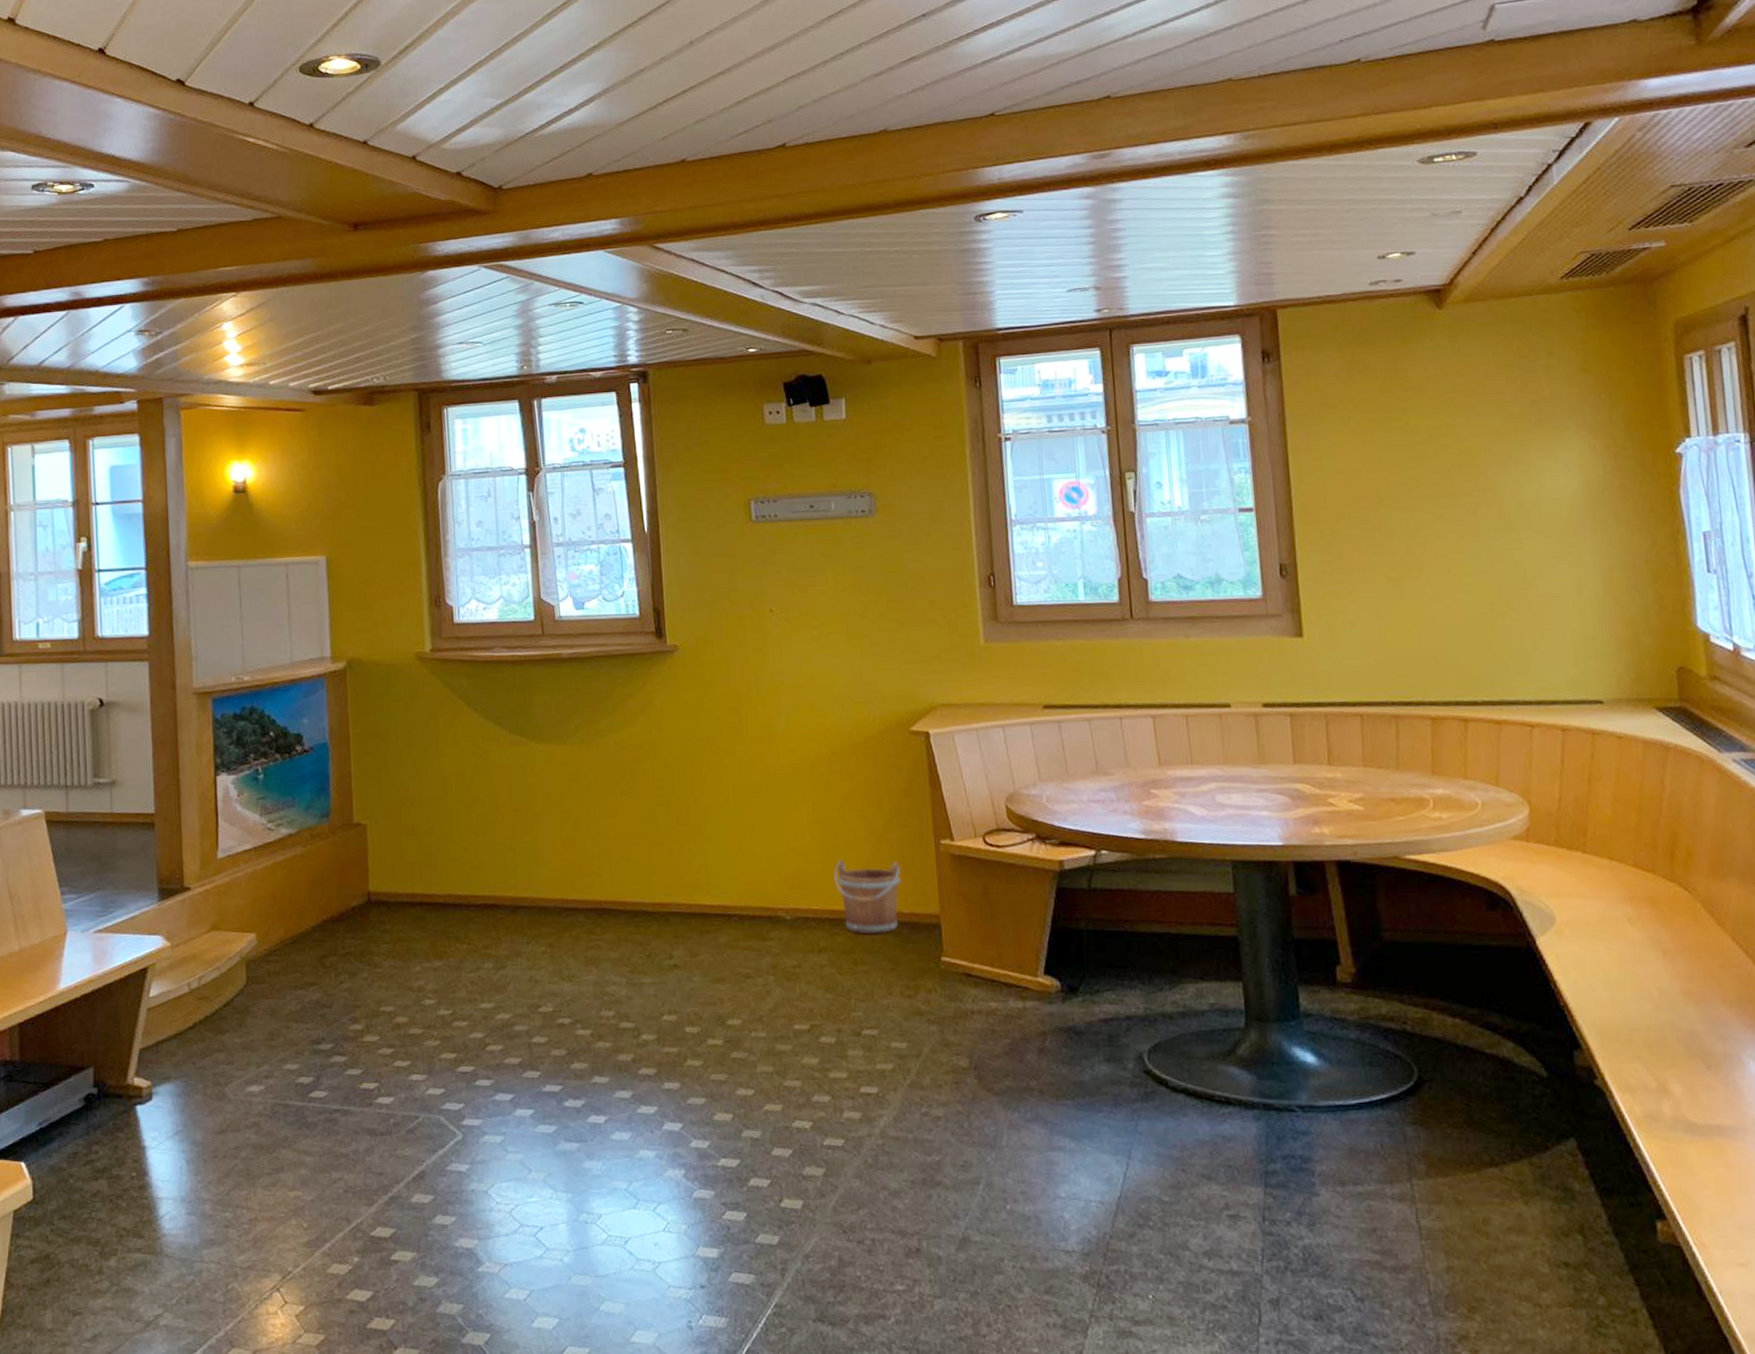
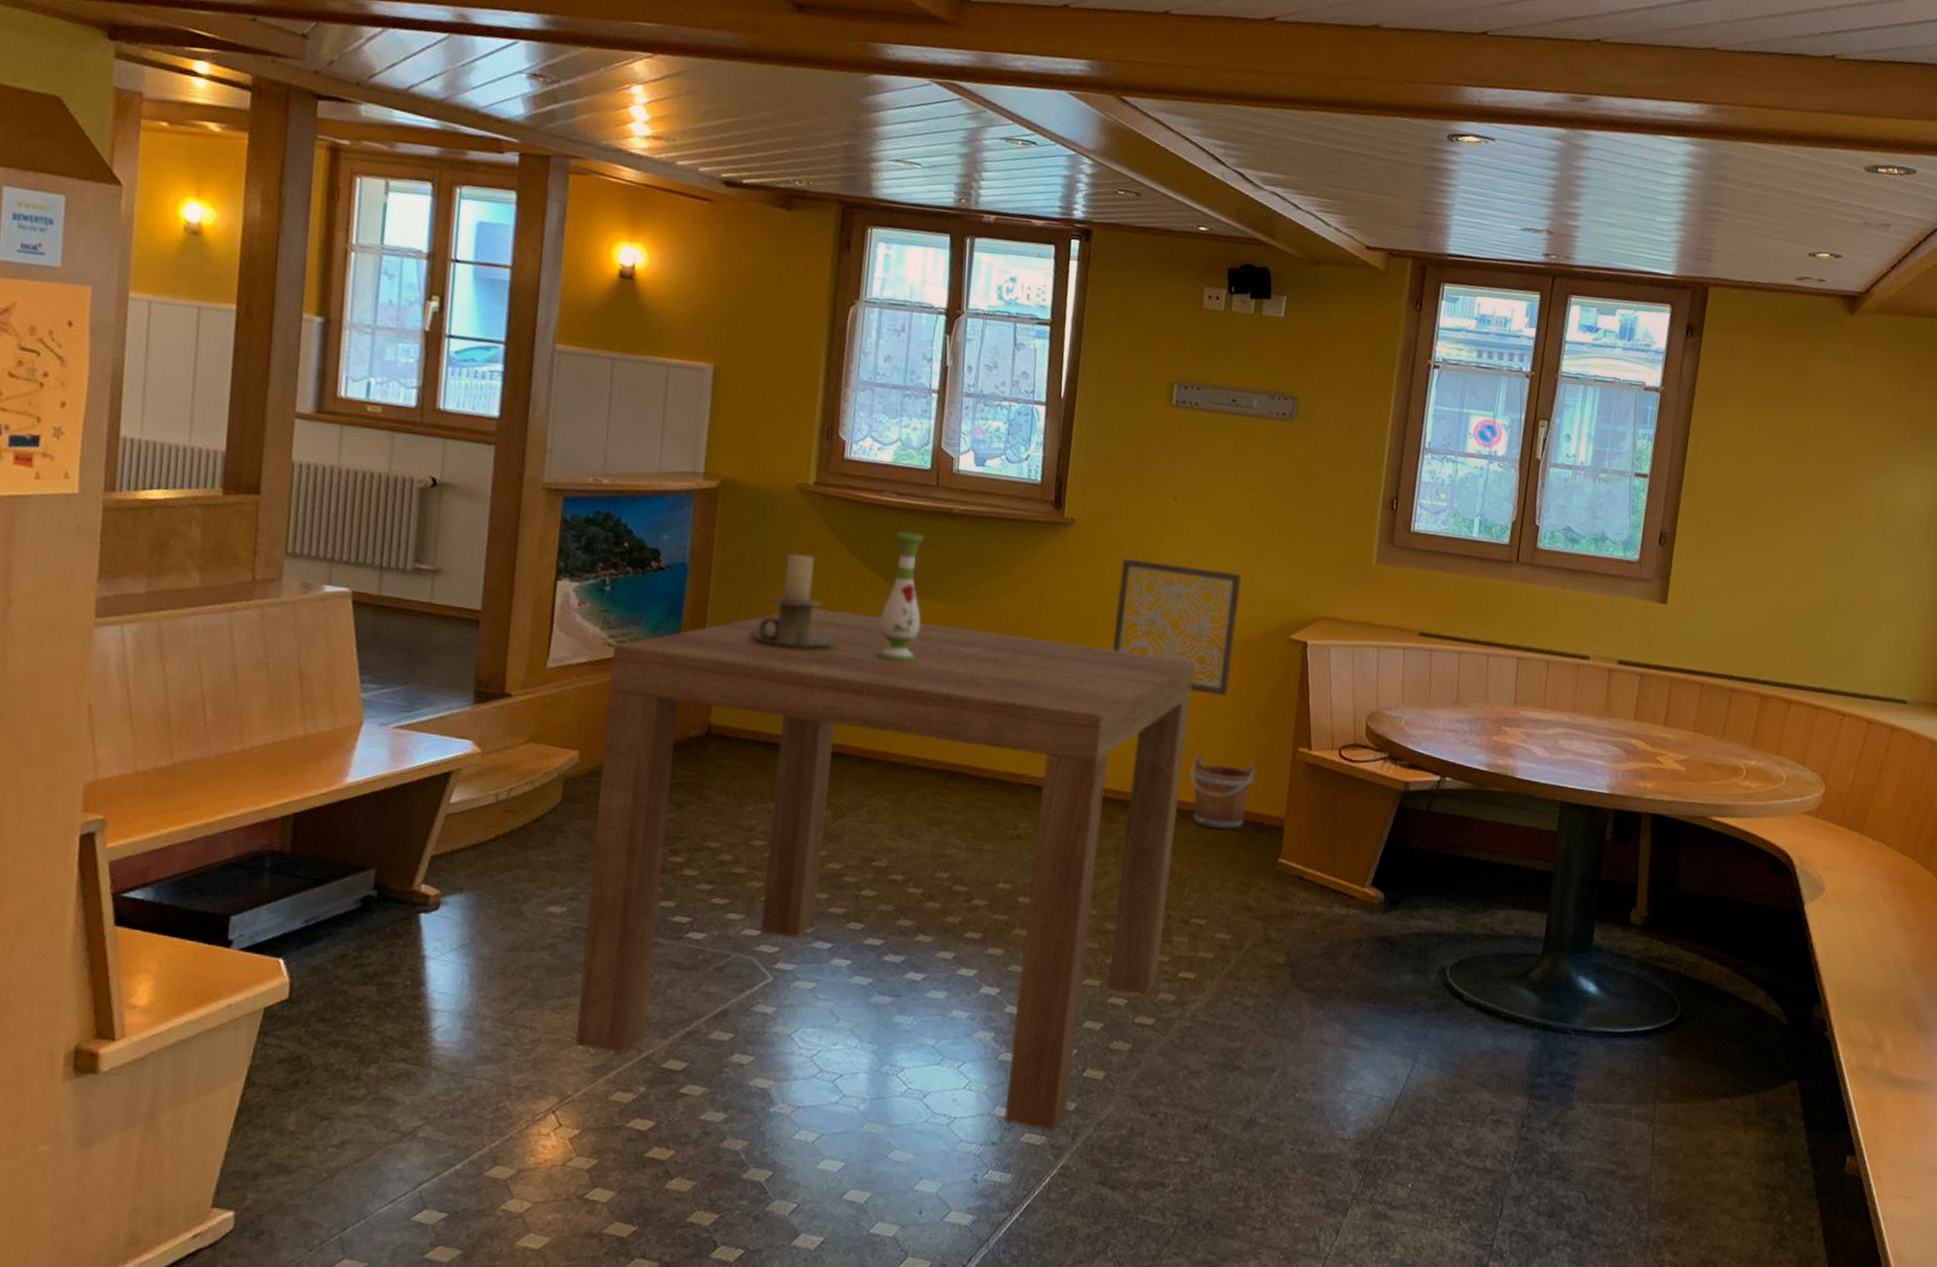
table: none [273,766,840,1267] -> present [576,607,1195,1130]
candle holder: none [393,719,473,810] -> present [749,554,837,650]
vase: none [510,681,550,808] -> present [877,531,924,663]
wall art: none [730,672,857,798] -> present [1113,558,1241,696]

